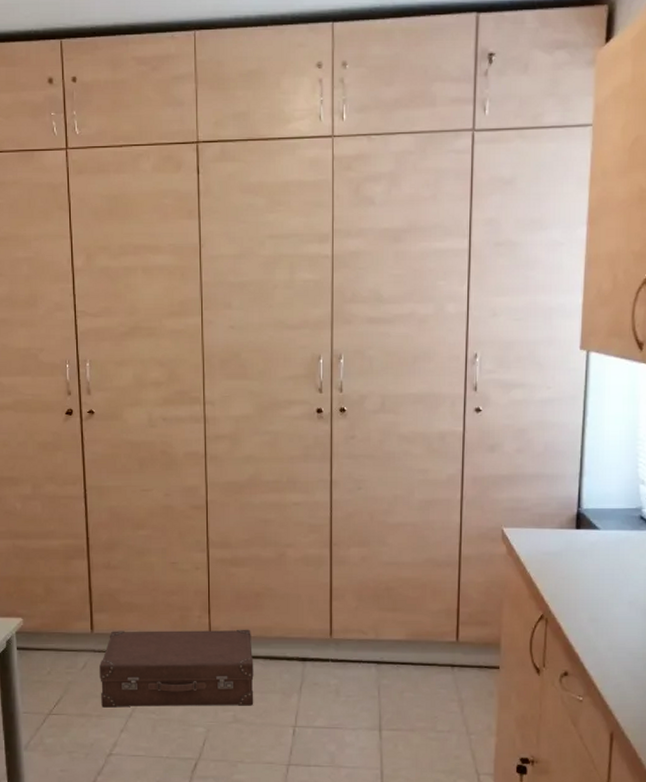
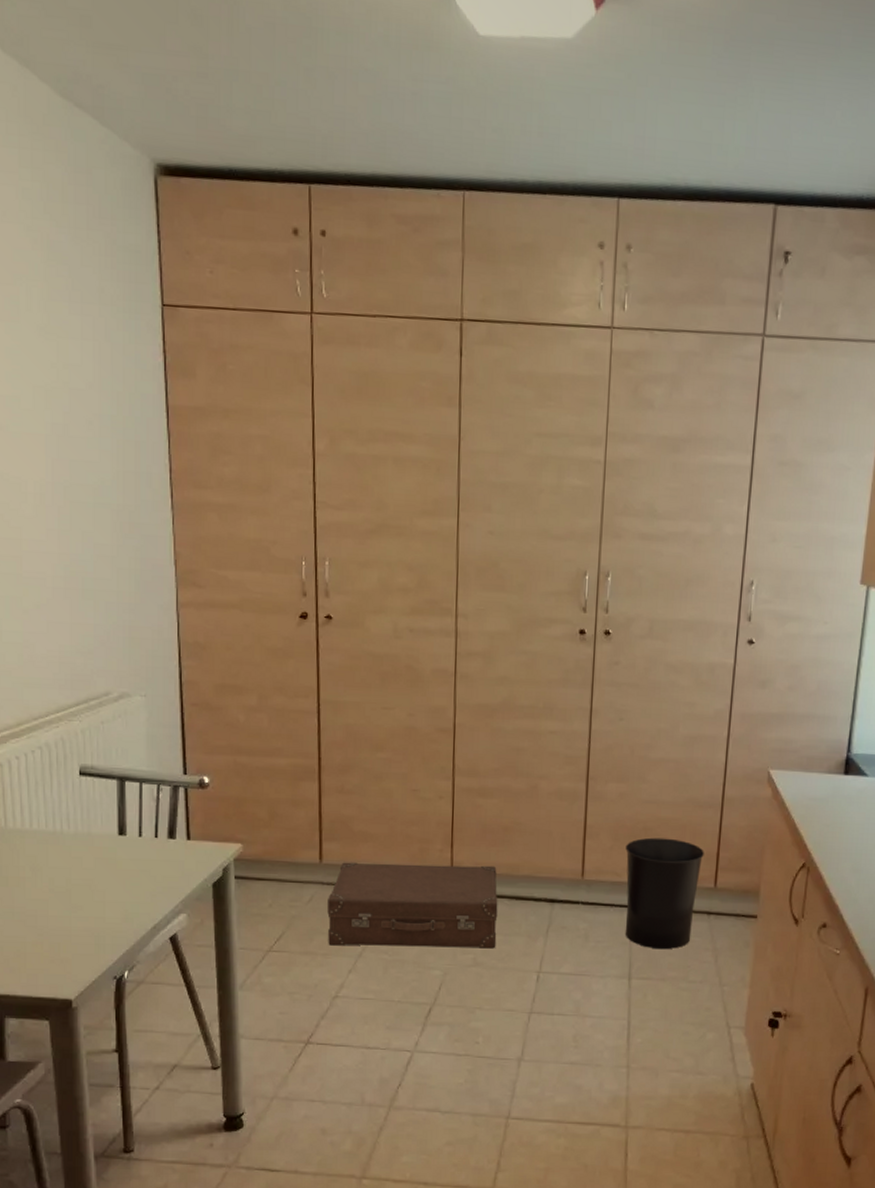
waste bin: none [370,597,445,701] -> present [625,837,704,949]

